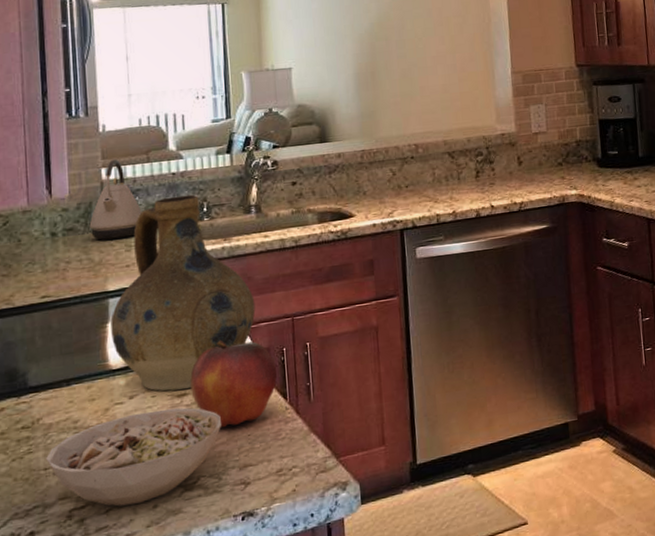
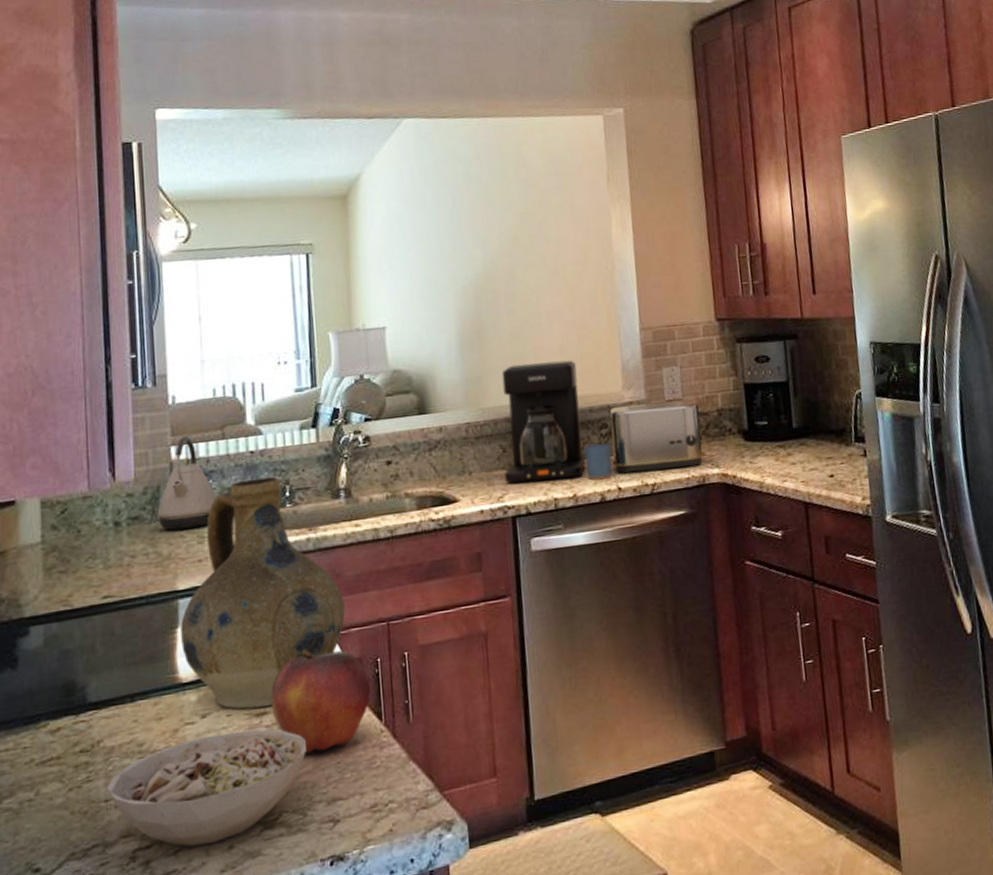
coffee maker: none [392,98,464,202] -> present [501,360,586,484]
mug: none [463,168,486,199] -> present [584,443,612,480]
toaster: none [484,133,567,194] -> present [609,400,706,474]

